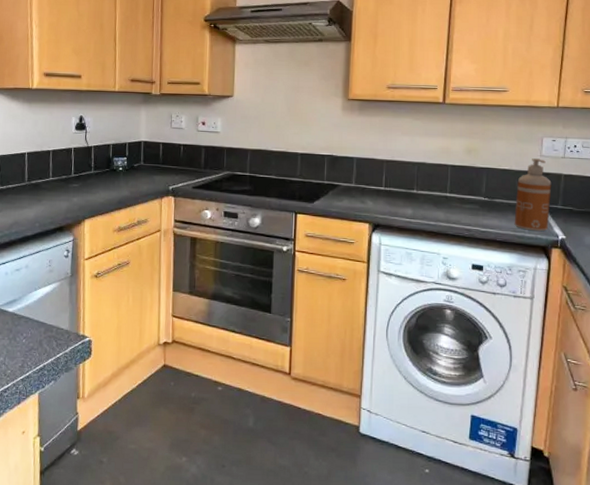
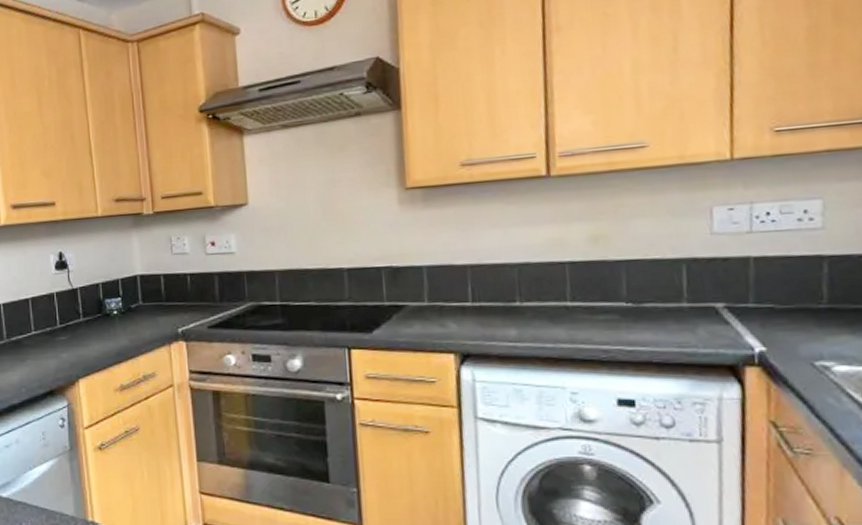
soap dispenser: present [514,158,552,232] -> none [676,238,736,345]

